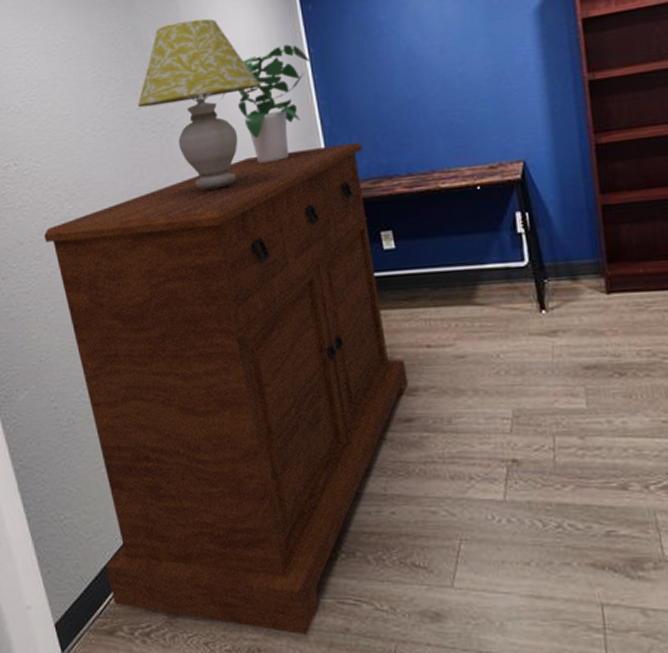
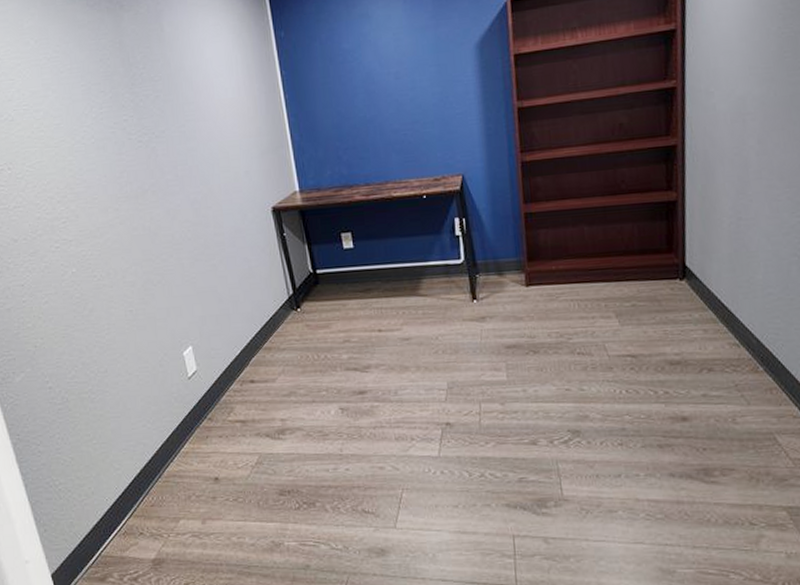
sideboard: present [44,142,409,635] -> none [38,155,363,572]
table lamp: present [137,18,260,190] -> none [124,40,237,195]
potted plant: present [221,44,311,163] -> none [201,66,282,172]

